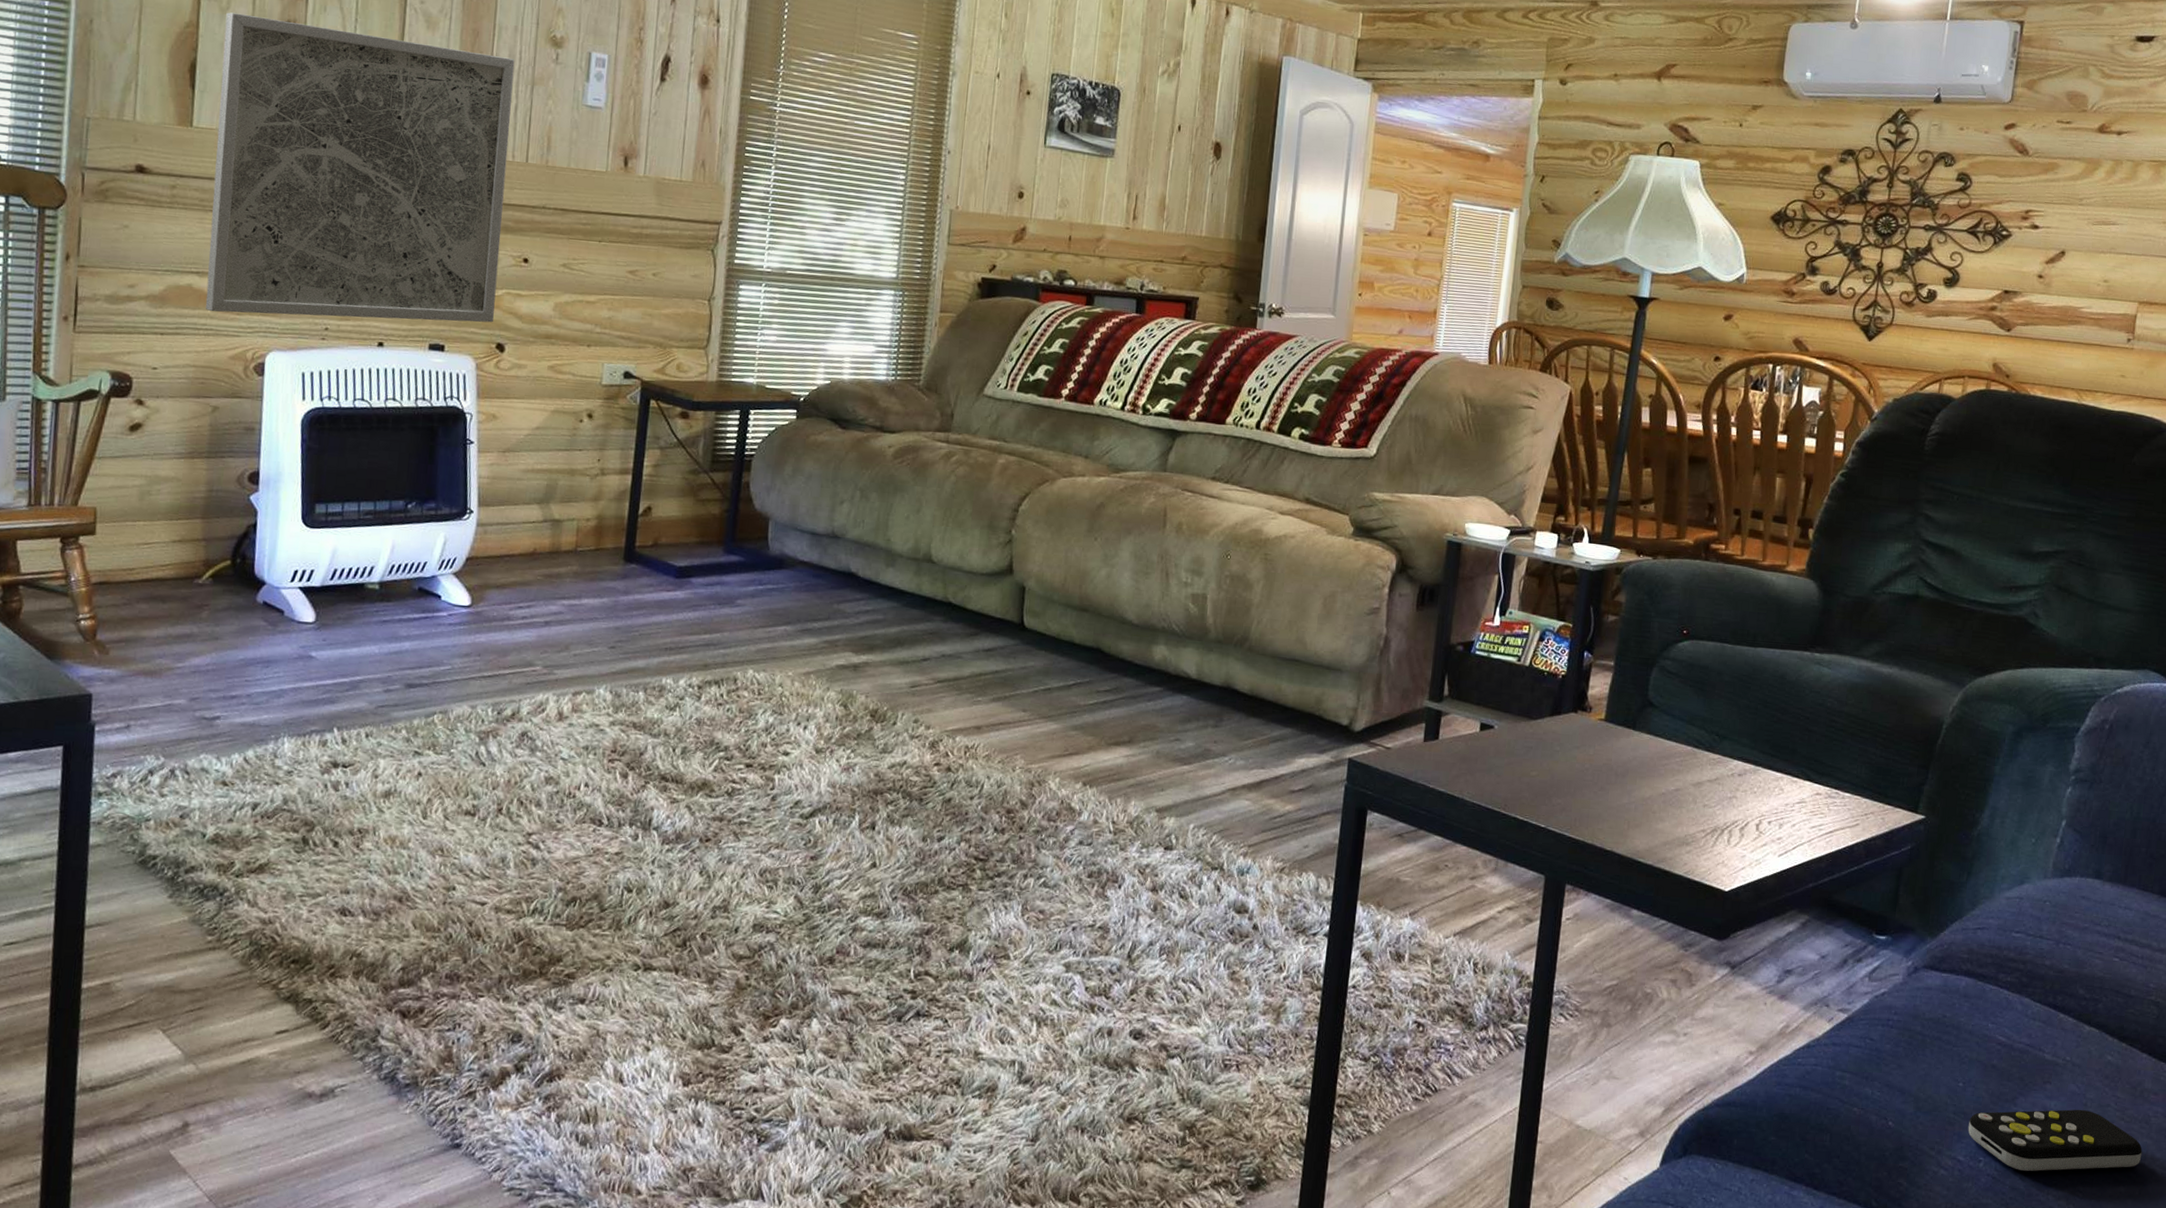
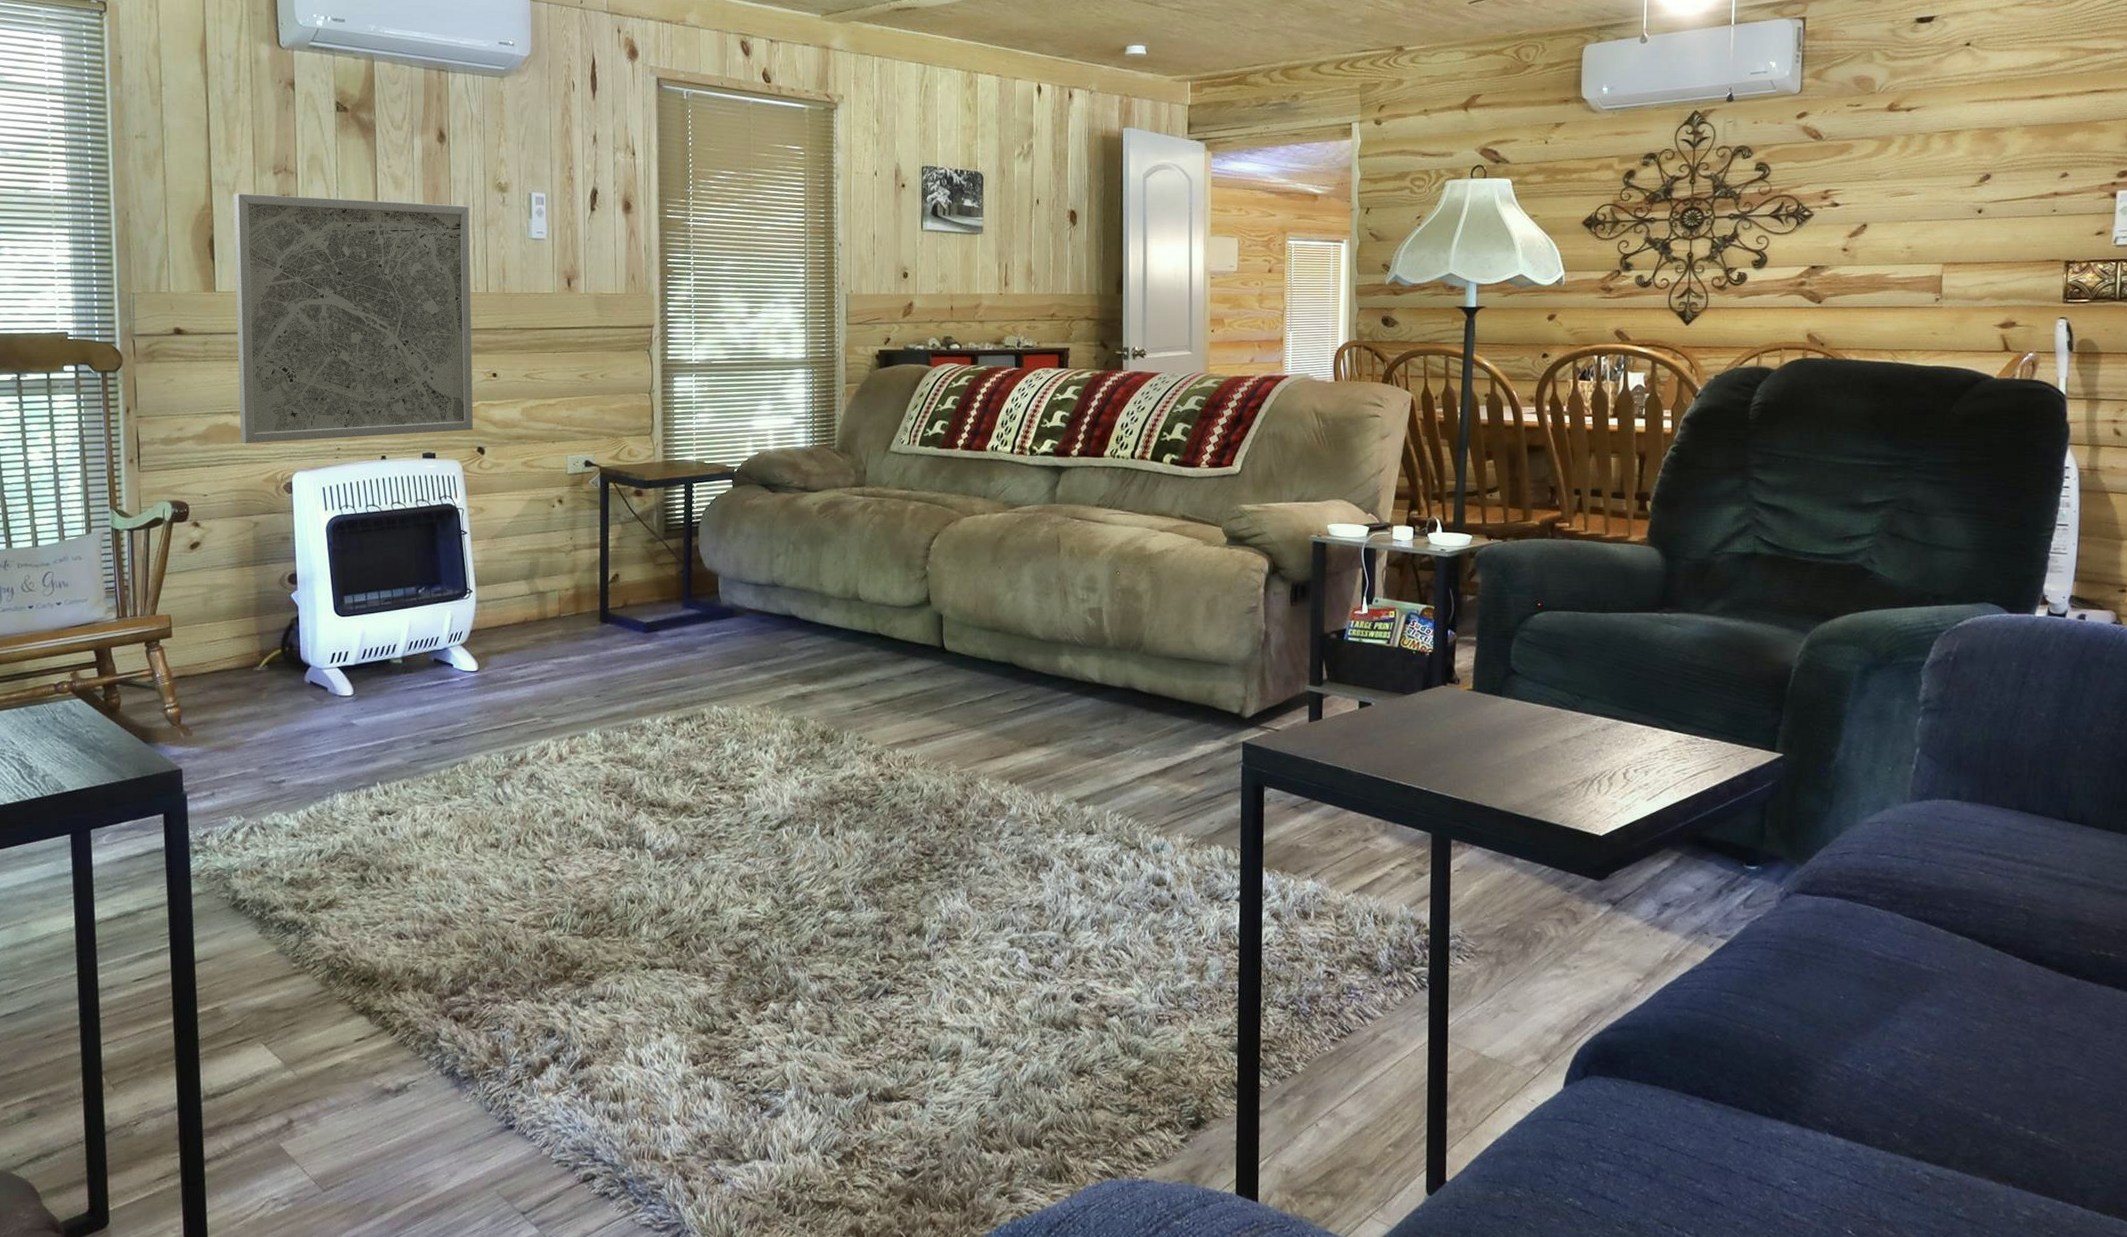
remote control: present [1968,1109,2142,1171] -> none [1852,1013,2025,1073]

